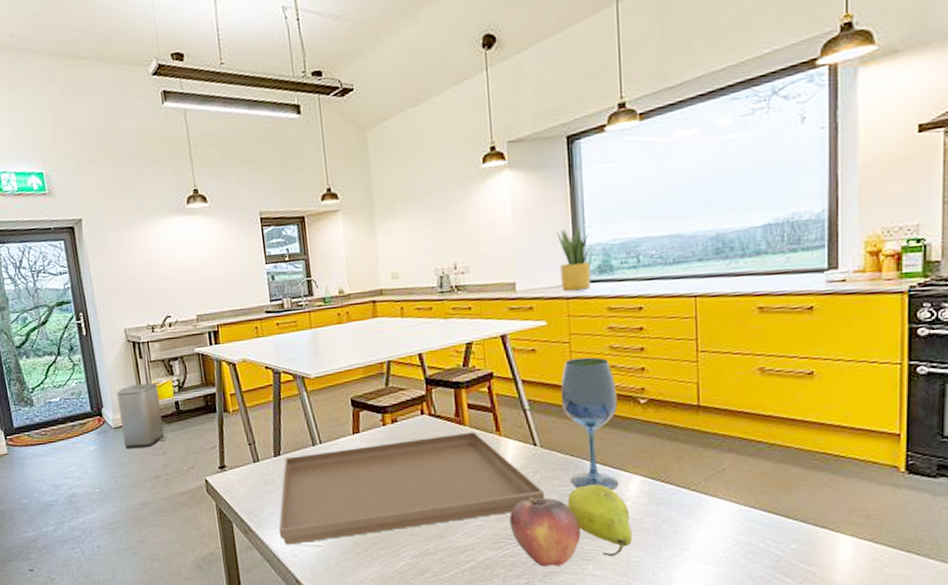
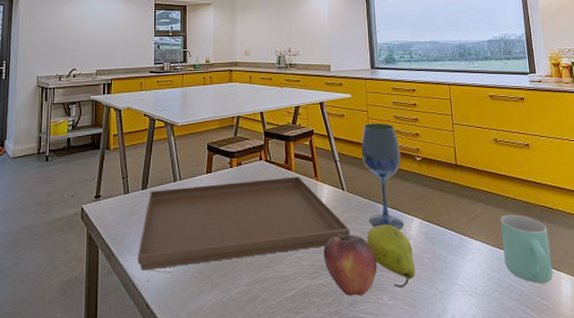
pedal bin: present [117,383,168,449] -> none [18,121,56,177]
planter: present [557,225,595,291] -> none [358,29,383,74]
mug: none [757,465,829,548] -> present [500,214,554,283]

